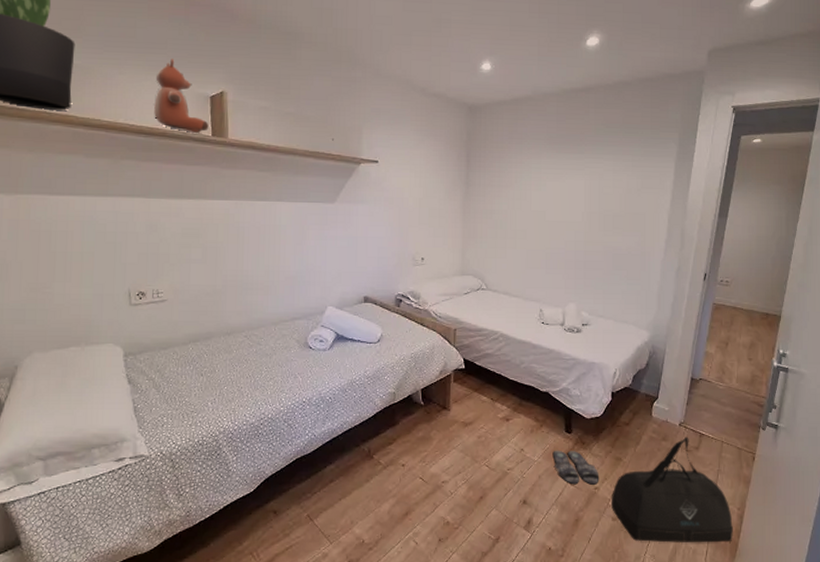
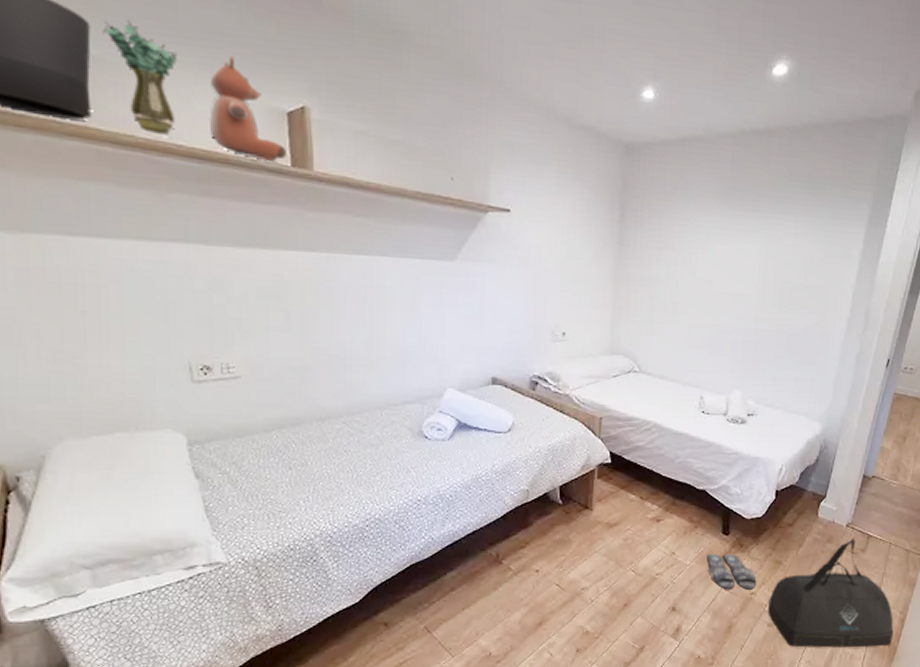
vase: none [83,38,134,119] -> present [103,20,177,136]

